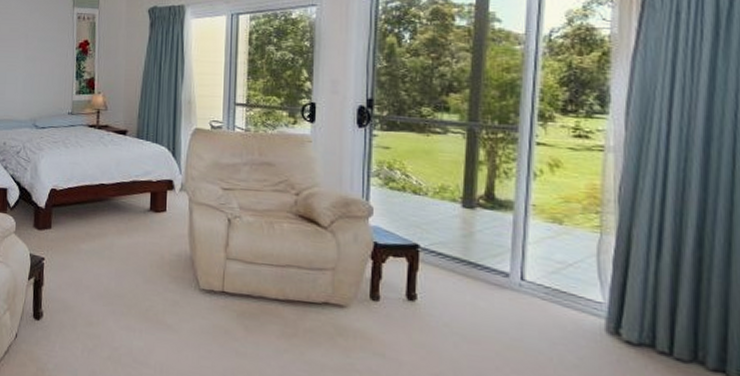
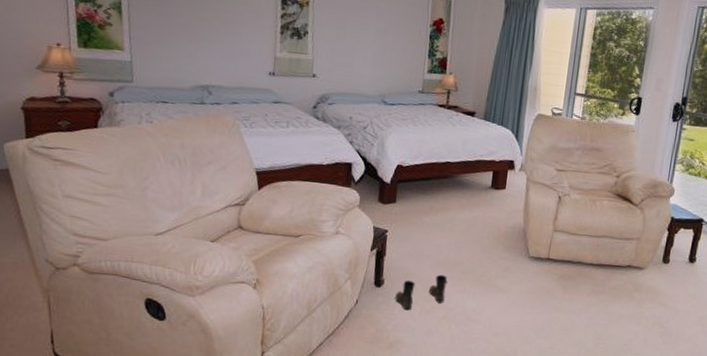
boots: none [55,307,110,348] -> present [395,274,448,311]

